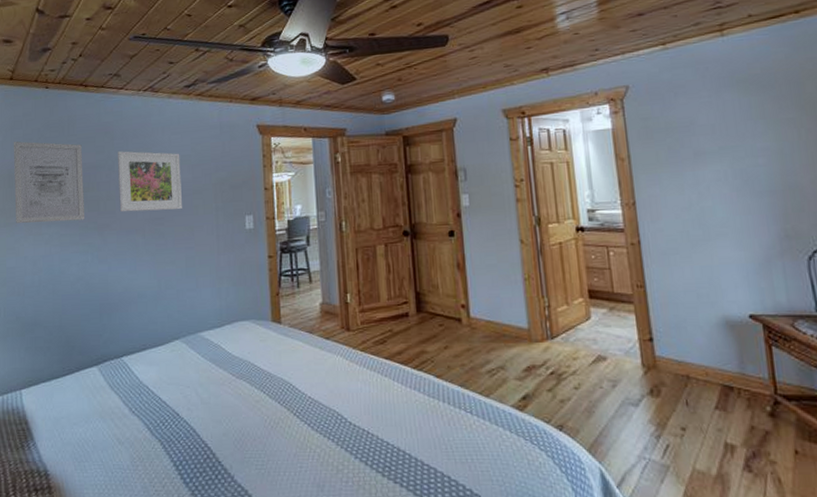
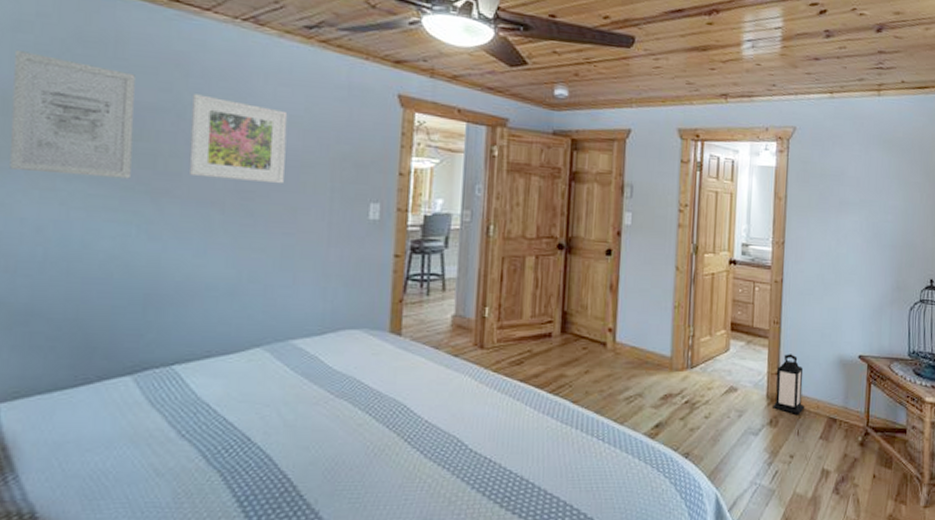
lantern: none [650,318,690,383] -> present [773,354,804,414]

